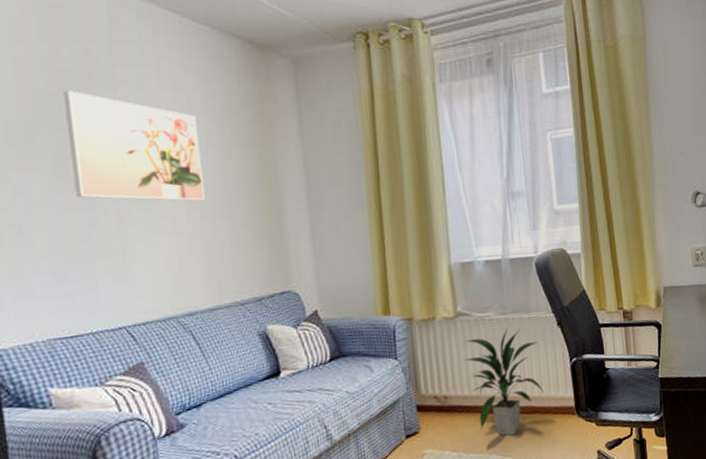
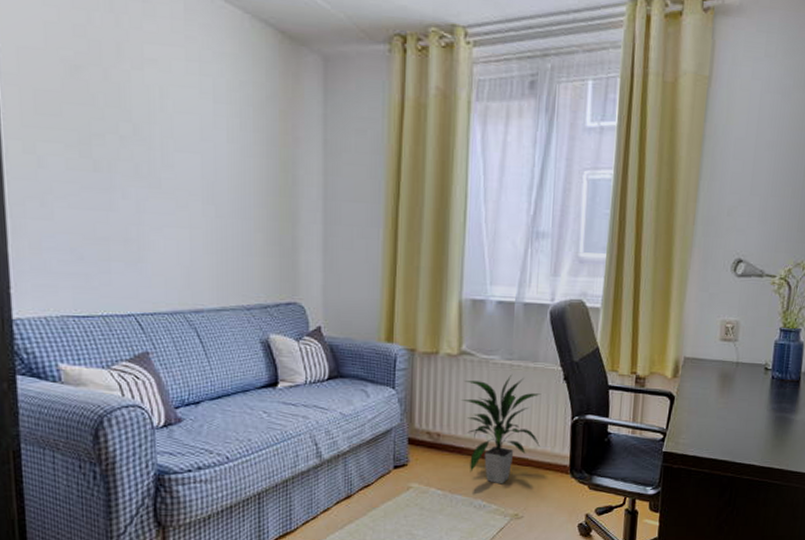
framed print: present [63,90,205,201] -> none [92,63,221,197]

